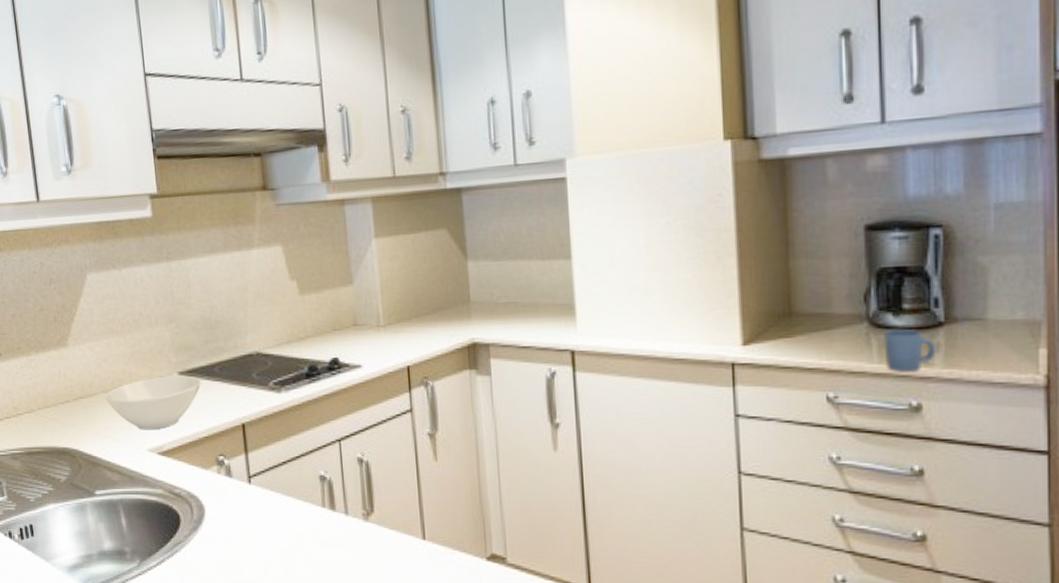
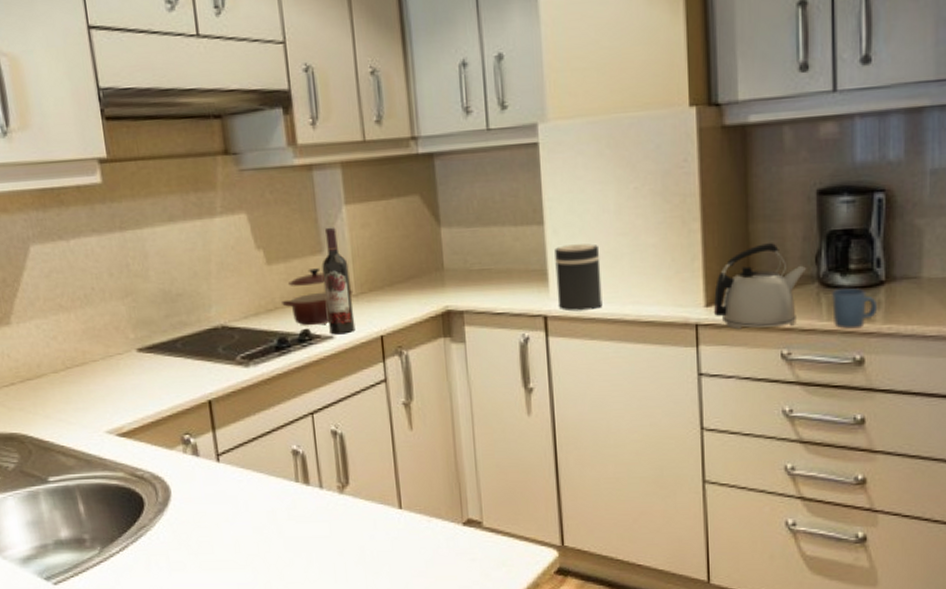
bowl: present [105,375,201,430] -> none [56,352,163,411]
saucepan: none [313,299,380,355] -> present [282,268,352,326]
wine bottle: none [351,259,383,364] -> present [321,227,356,335]
cylinder: none [582,278,632,347] -> present [555,244,602,312]
kettle: none [750,280,855,370] -> present [713,243,807,330]

